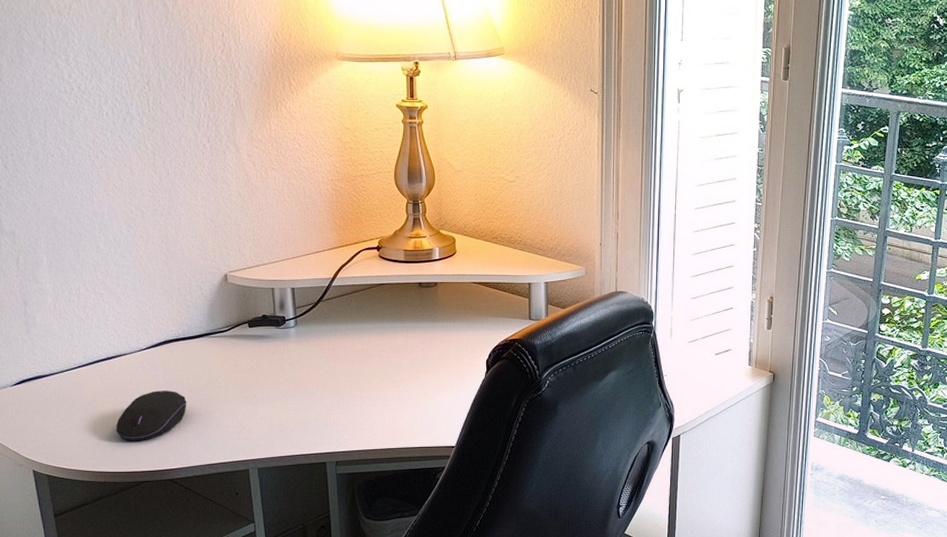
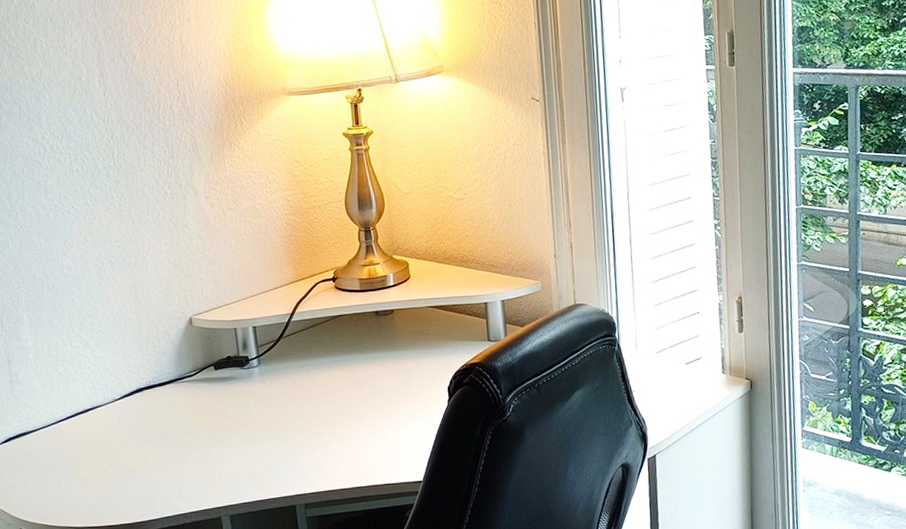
computer mouse: present [115,391,187,441] -> none [94,440,160,494]

